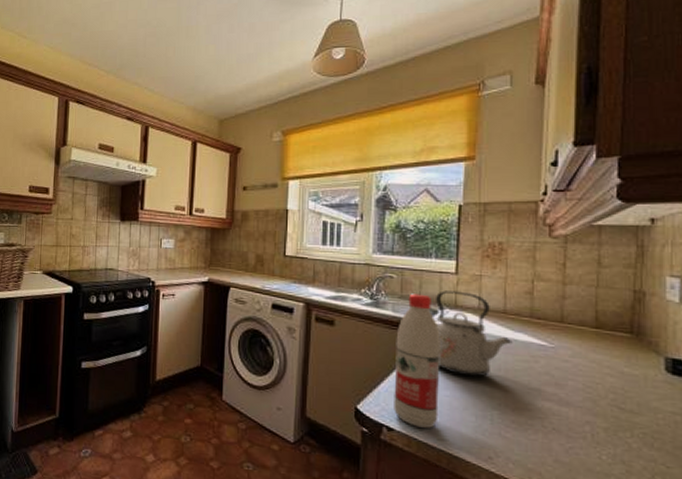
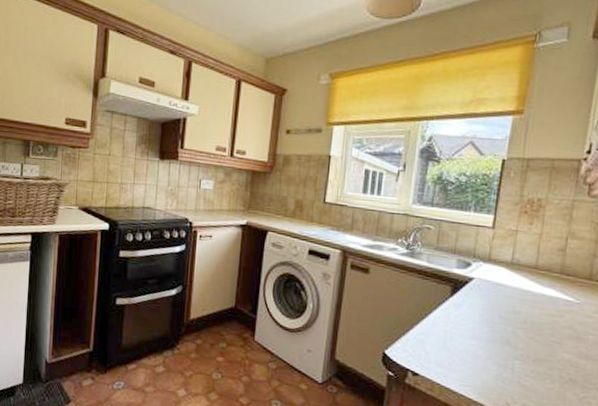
water bottle: present [394,293,441,429] -> none [420,245,472,375]
kettle: present [436,290,513,377] -> none [467,244,541,329]

